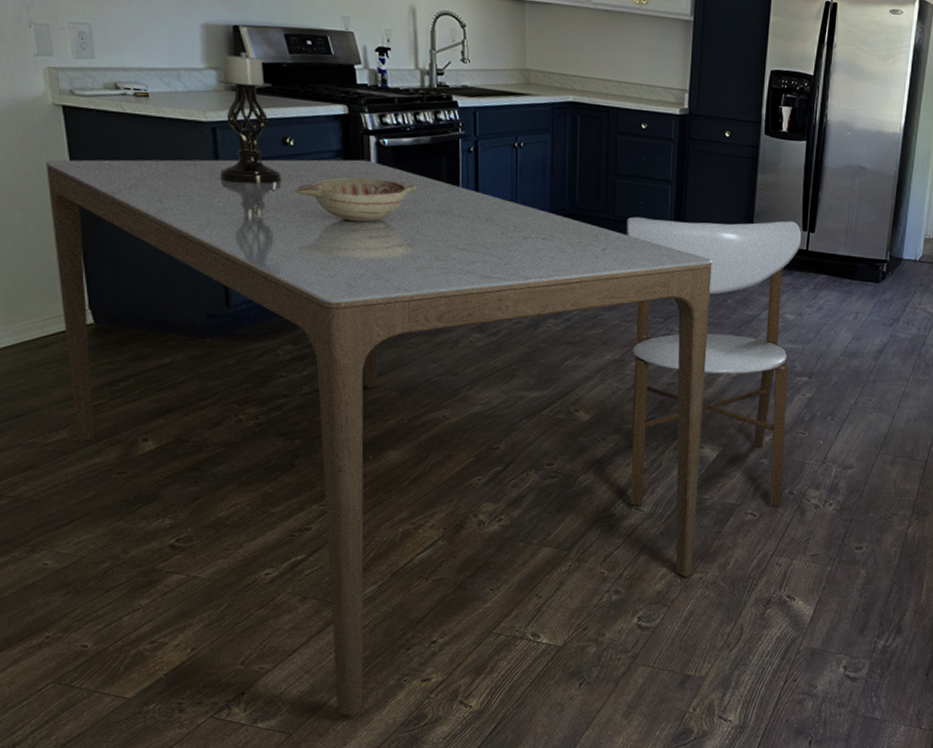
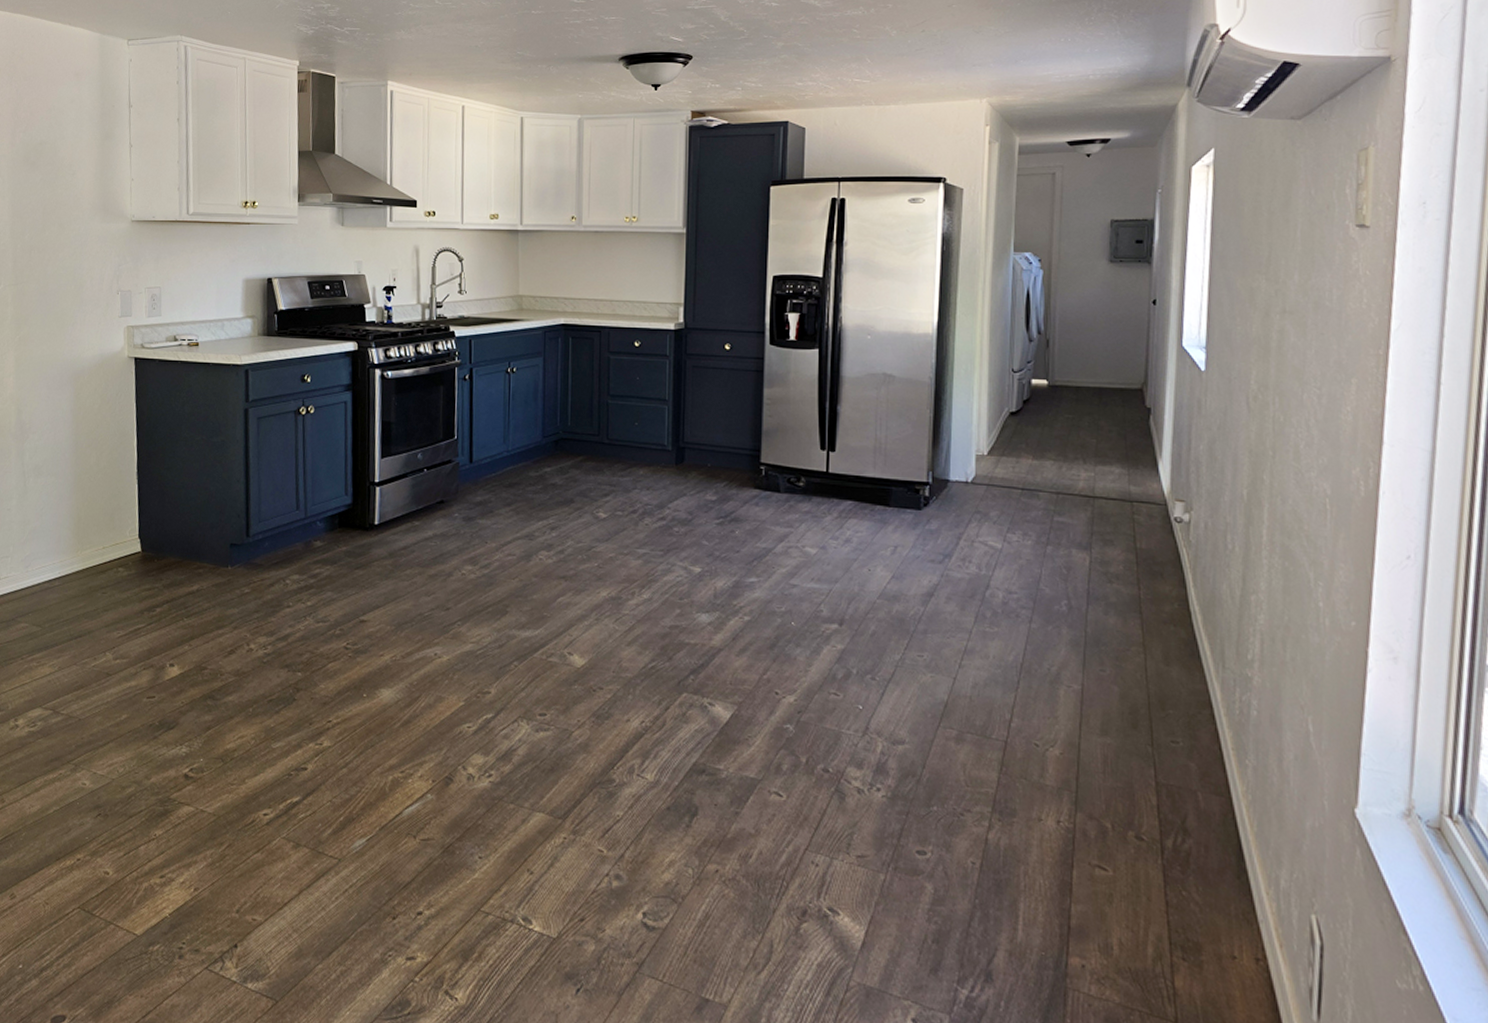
dining table: present [46,159,712,715] -> none [118,392,716,989]
candle holder: present [219,52,282,184] -> none [248,301,299,419]
decorative bowl: present [294,177,418,223] -> none [309,409,417,453]
dining chair: present [626,217,802,507] -> none [620,439,820,786]

